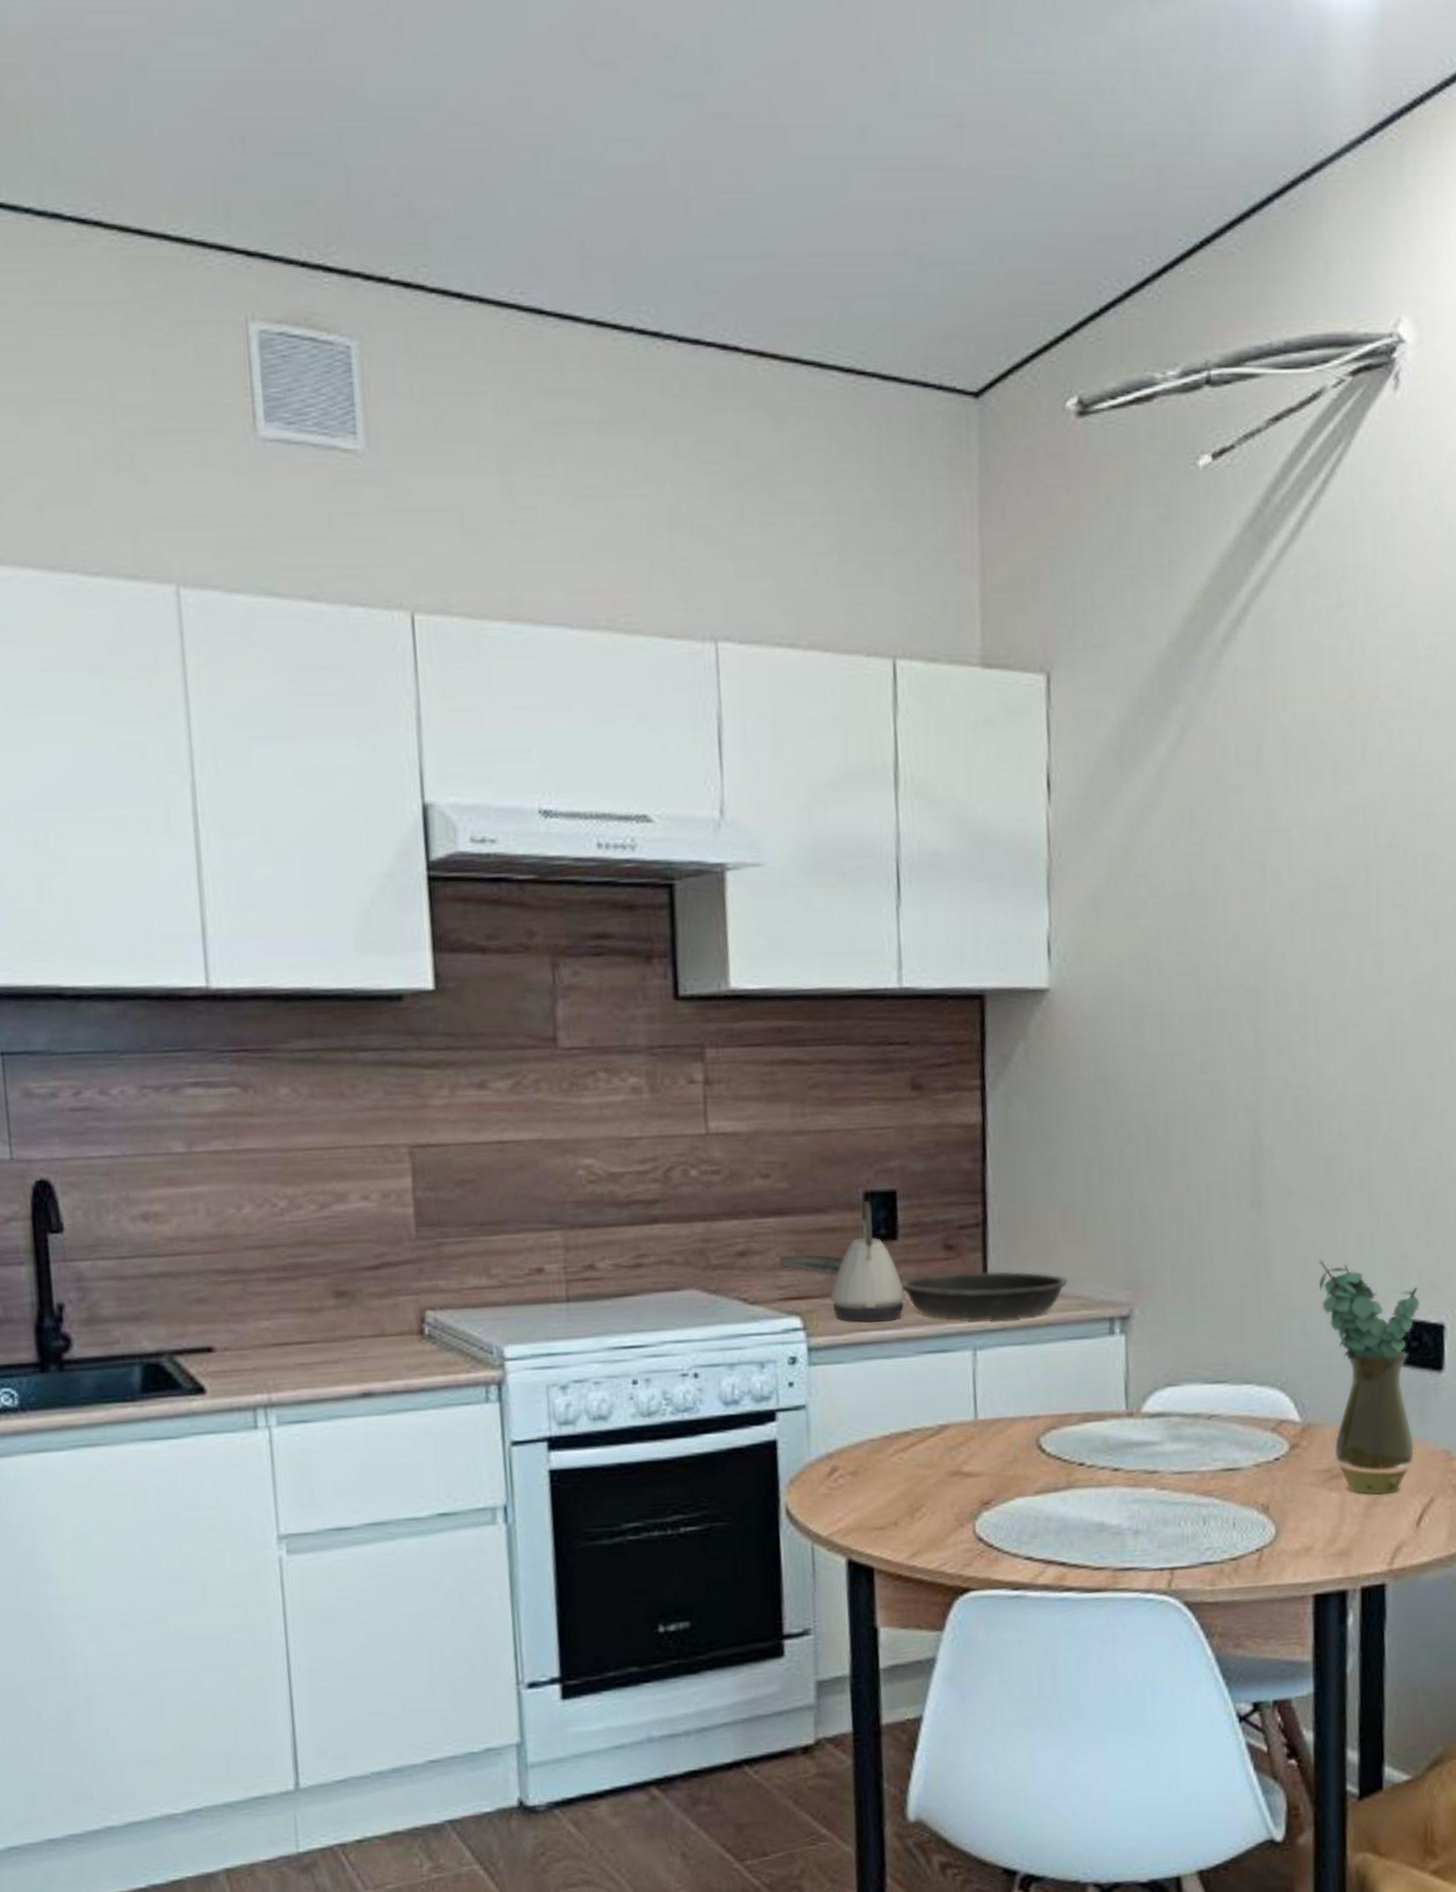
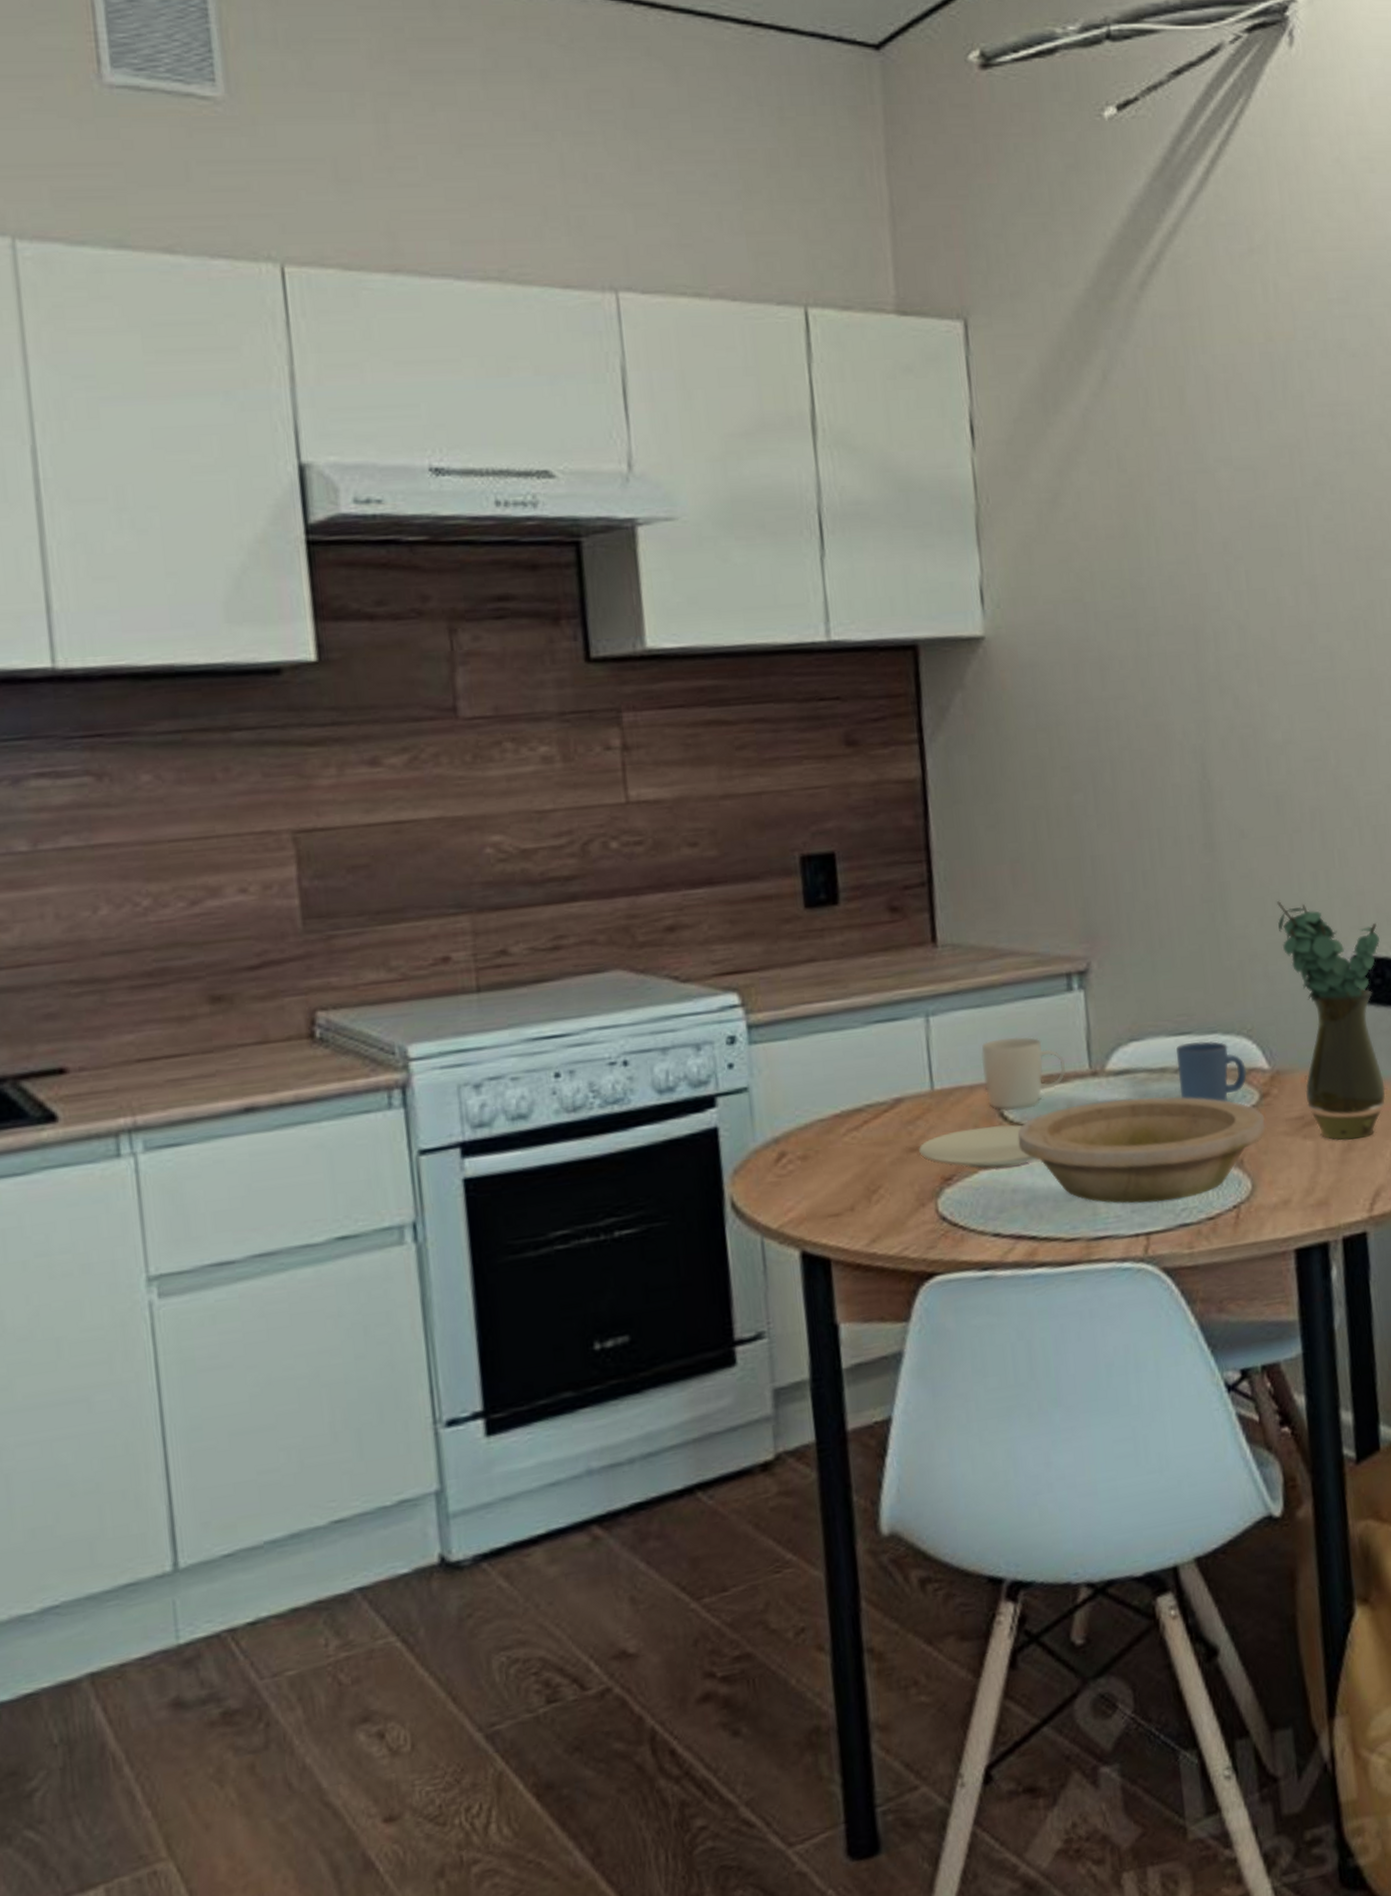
frying pan: present [779,1254,1069,1320] -> none [712,924,1022,985]
kettle: present [830,1201,907,1323] -> none [769,865,852,995]
plate: none [960,1457,1072,1497] -> present [919,1124,1038,1169]
mug: none [1023,1374,1104,1445] -> present [981,1036,1067,1112]
bowl: none [1054,1439,1293,1540] -> present [1017,1096,1265,1204]
mug: none [1210,1391,1279,1450] -> present [1175,1041,1248,1102]

